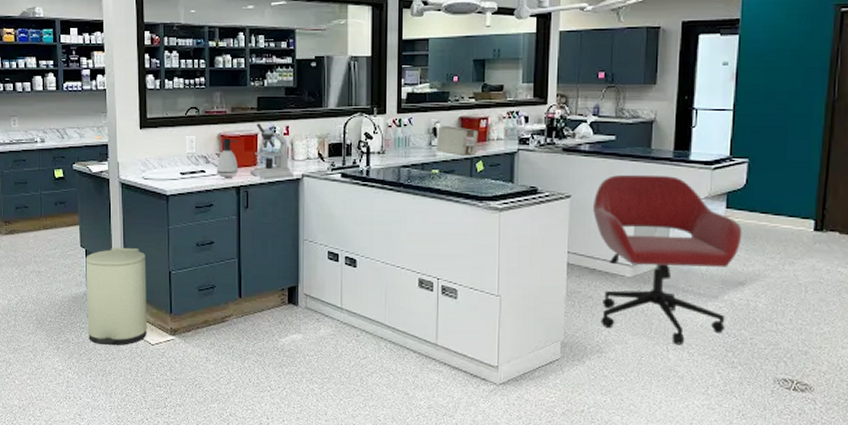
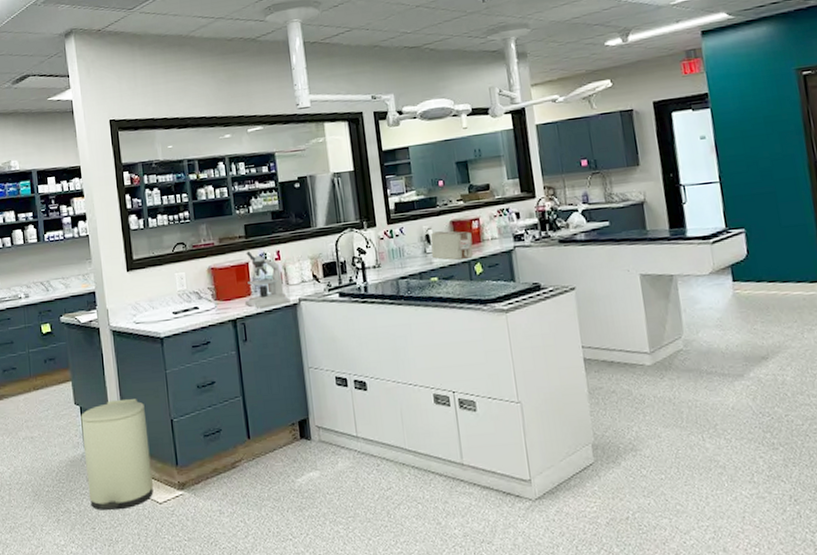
soap dispenser: present [216,138,238,177] -> none [209,270,233,312]
office chair: present [593,174,743,345] -> none [598,255,758,432]

